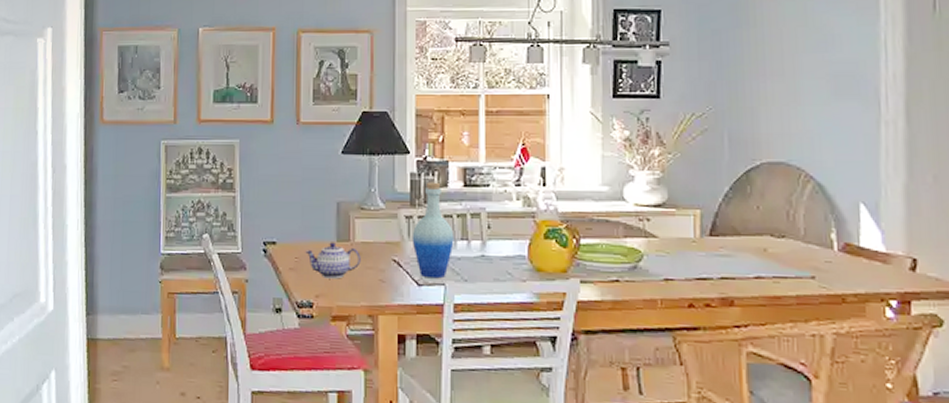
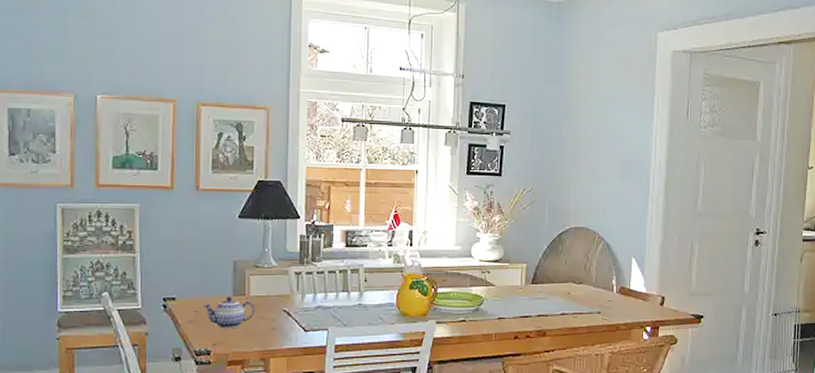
bottle: present [412,182,454,279] -> none [300,243,337,325]

